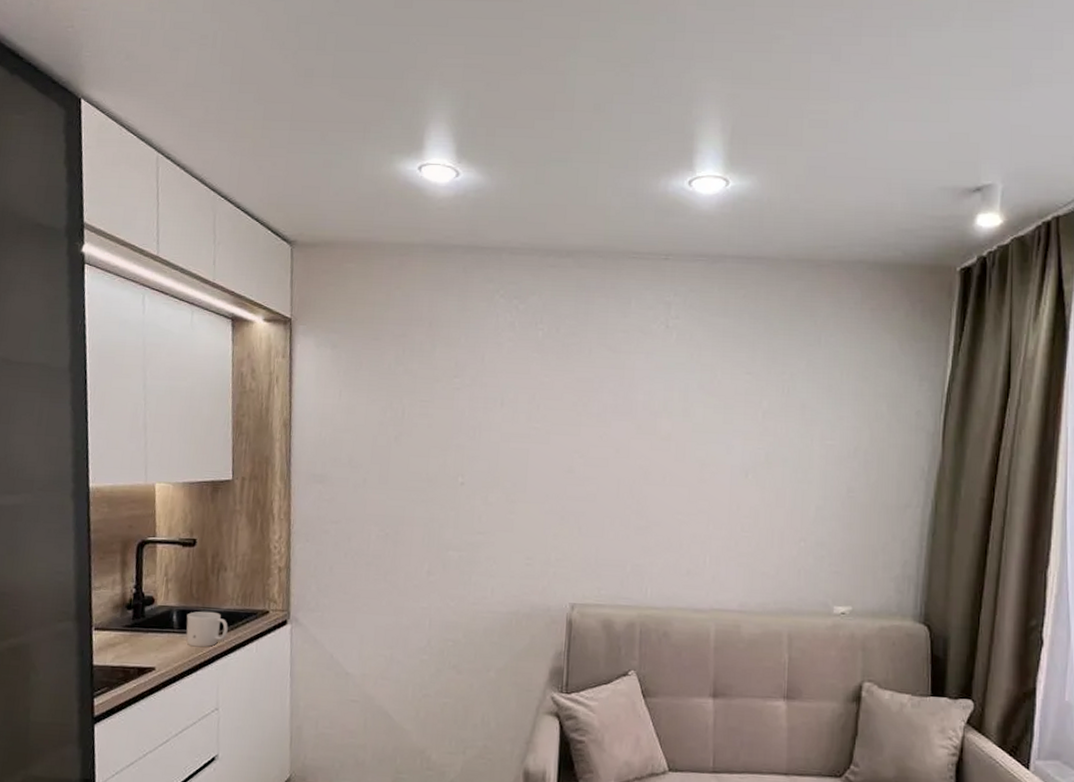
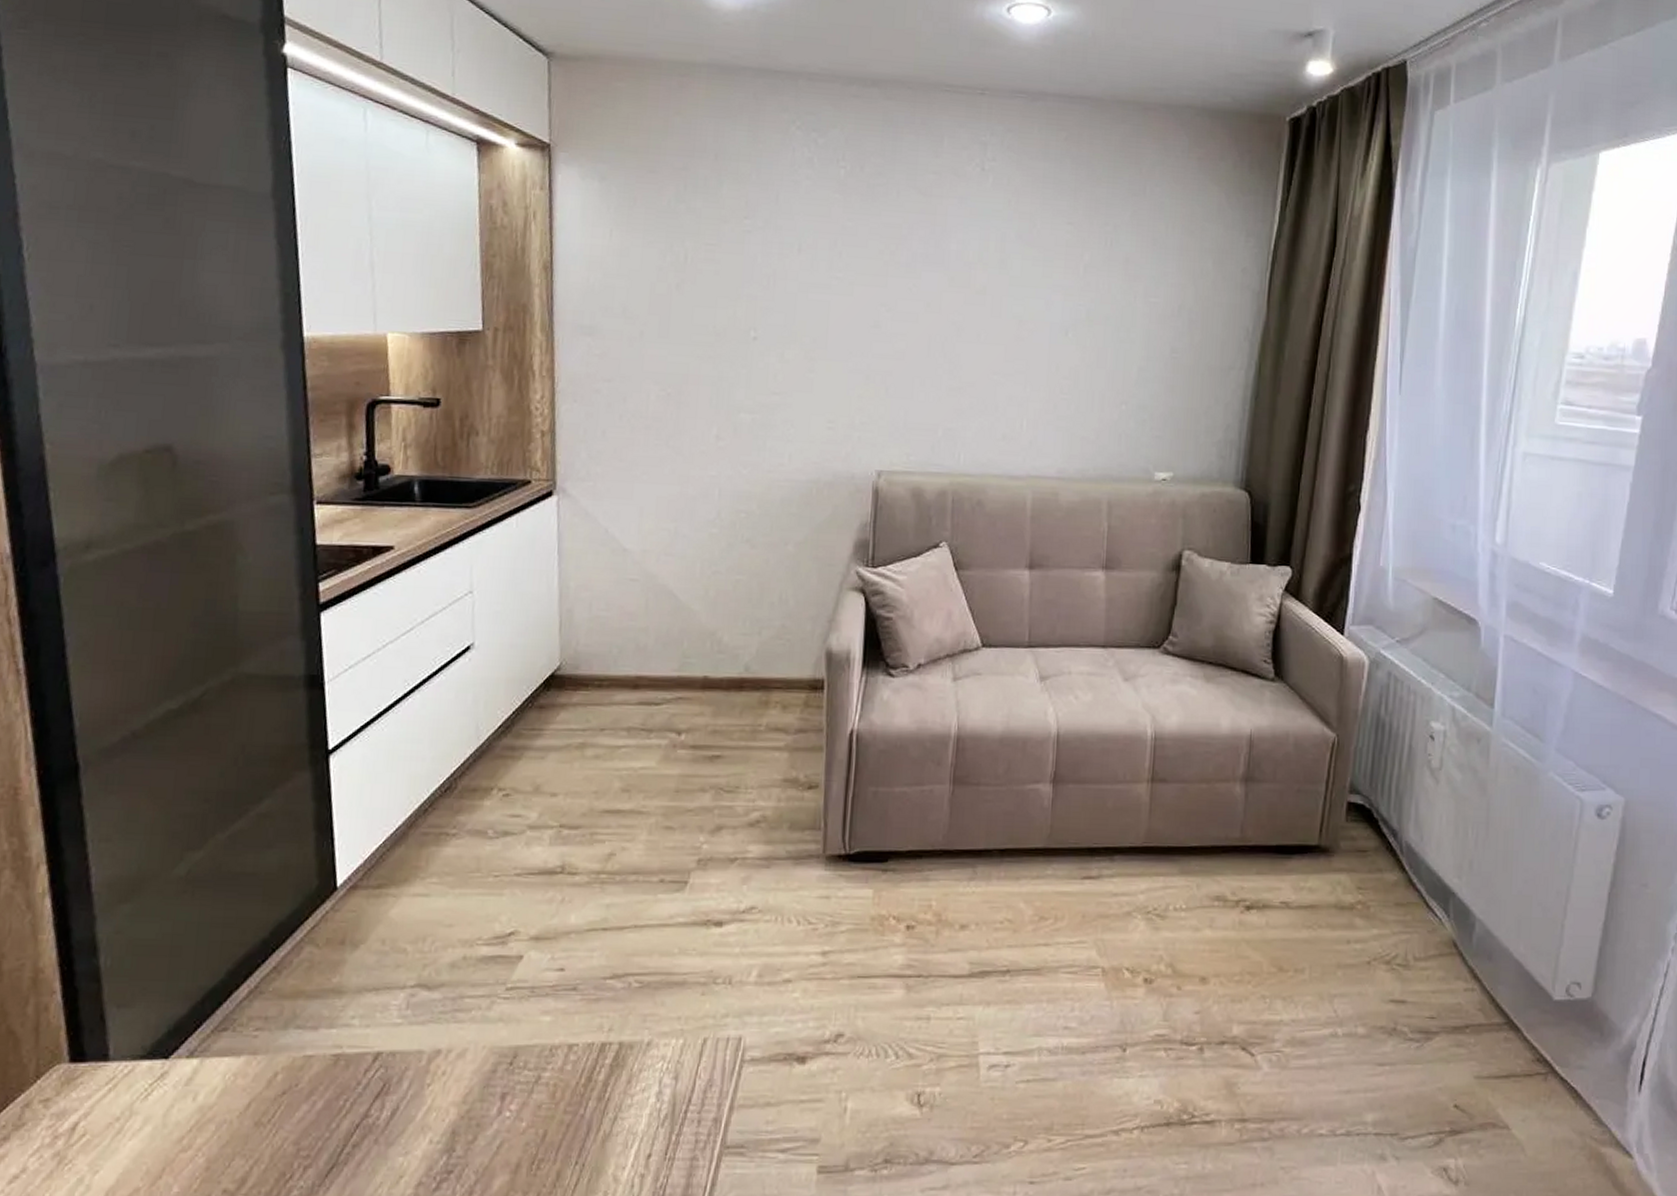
mug: present [186,611,228,648] -> none [430,481,482,523]

